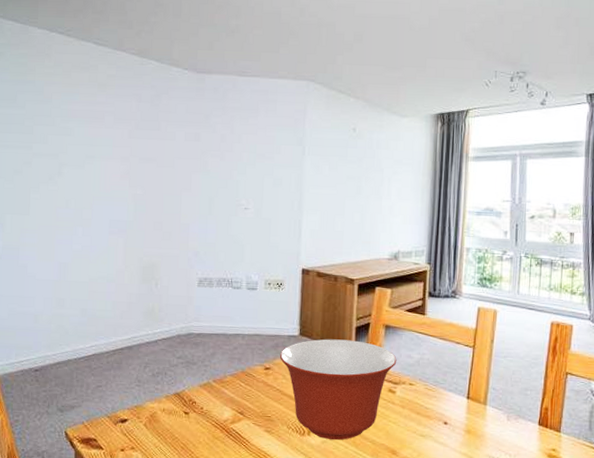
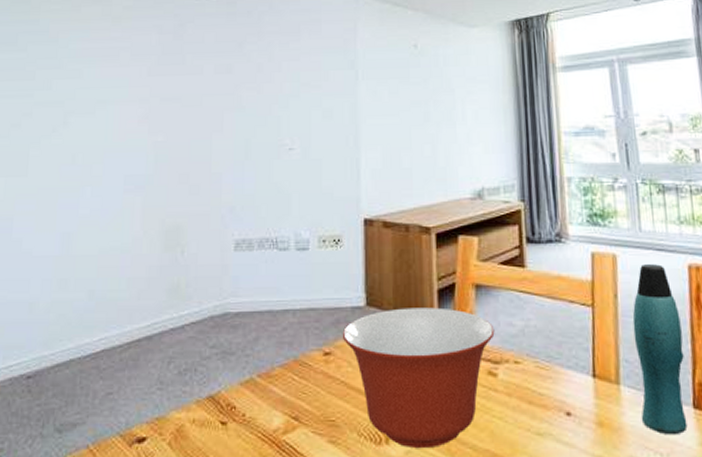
bottle: none [500,319,539,443] -> present [632,264,688,435]

